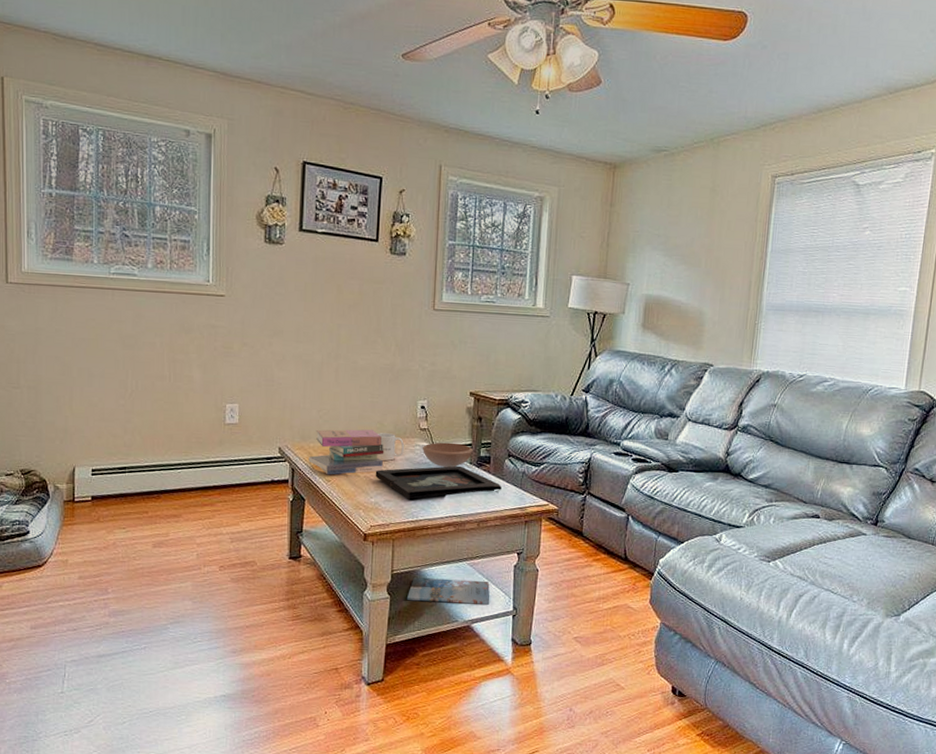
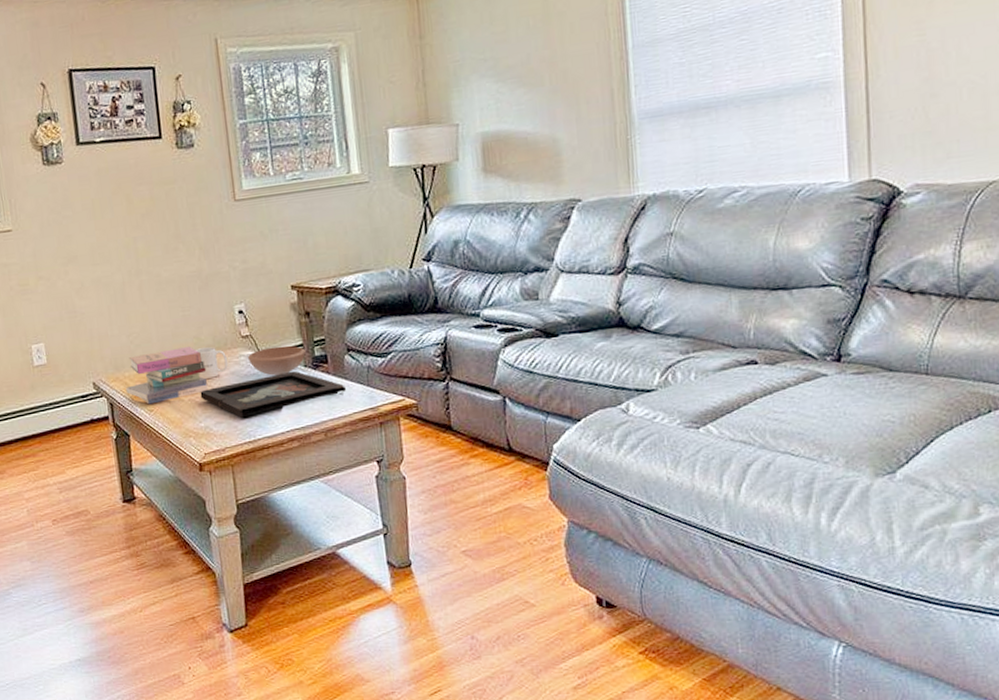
magazine: present [406,577,490,605] -> none [257,498,355,533]

